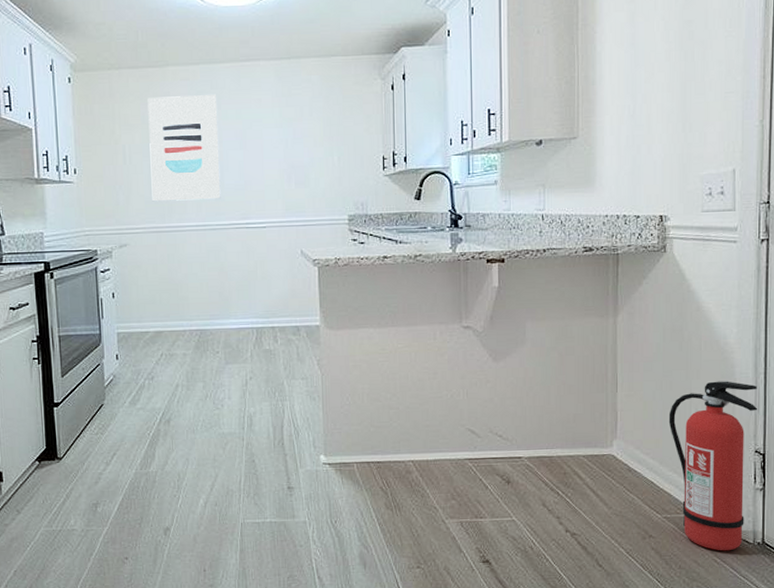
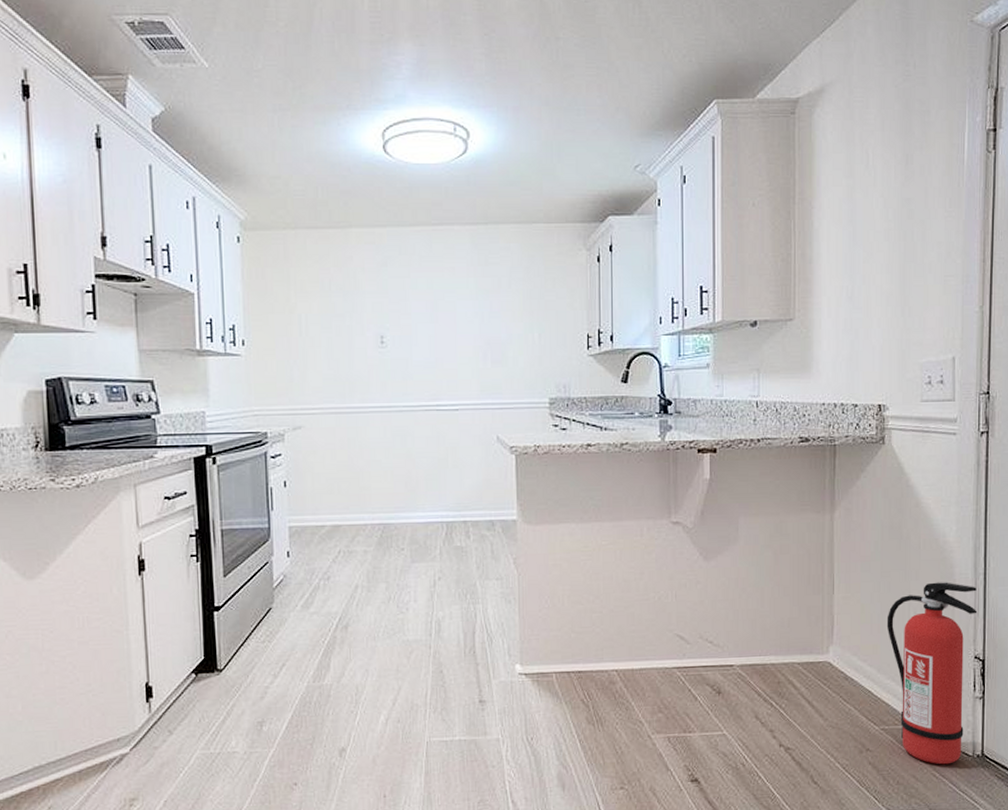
wall art: present [147,95,221,202] -> none [327,261,409,379]

